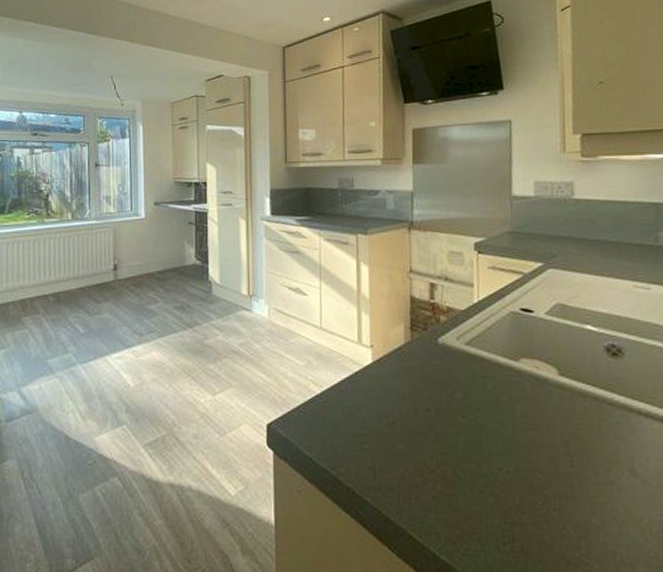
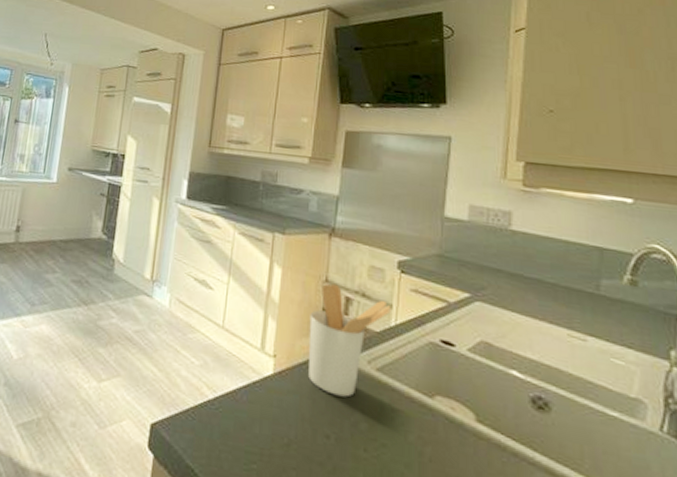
utensil holder: none [399,273,473,373] -> present [308,283,391,397]

